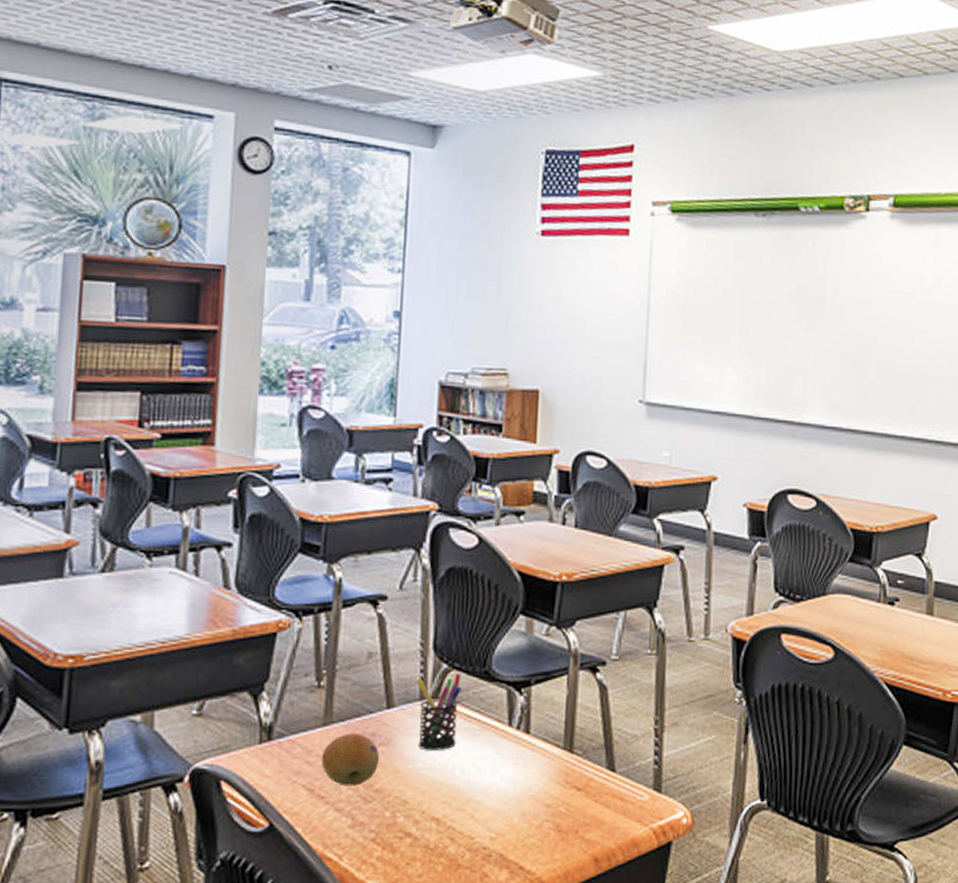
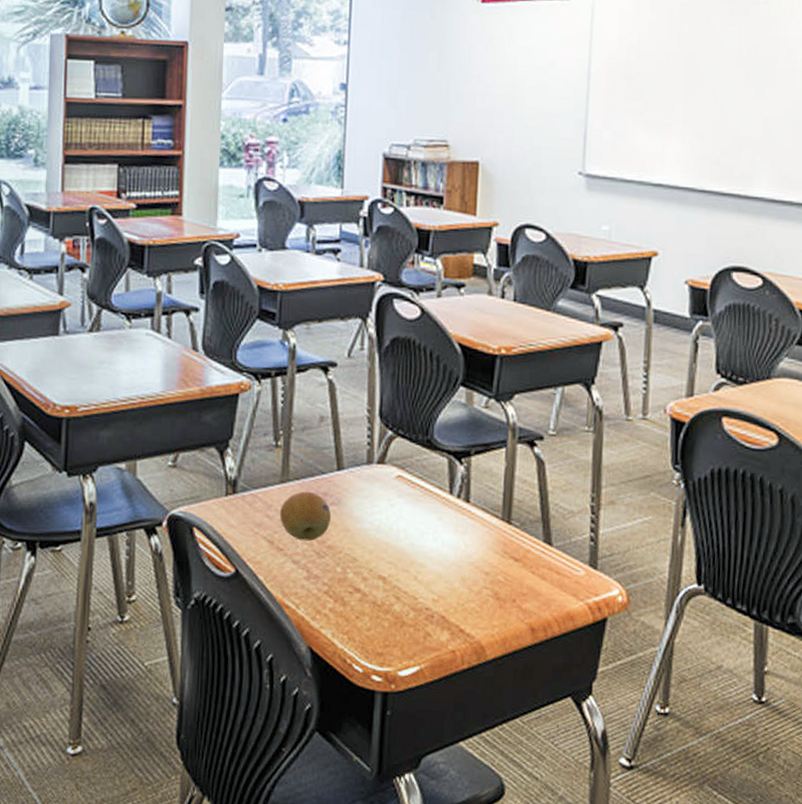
pen holder: present [416,674,462,750] -> none [364,441,405,513]

